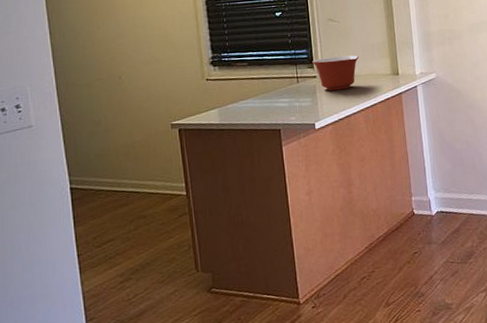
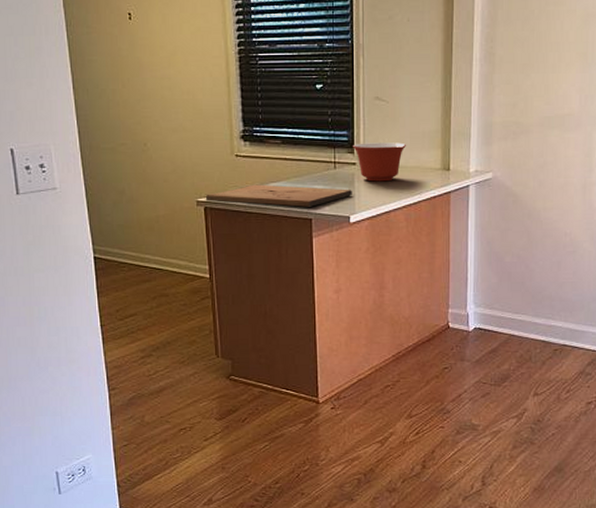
cutting board: none [179,99,315,123] -> present [205,184,352,207]

